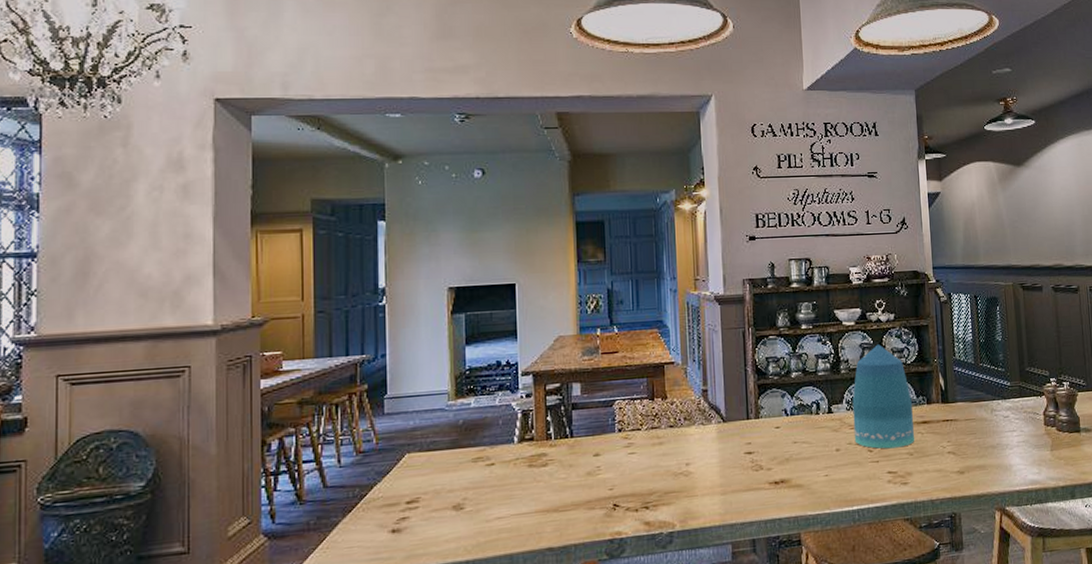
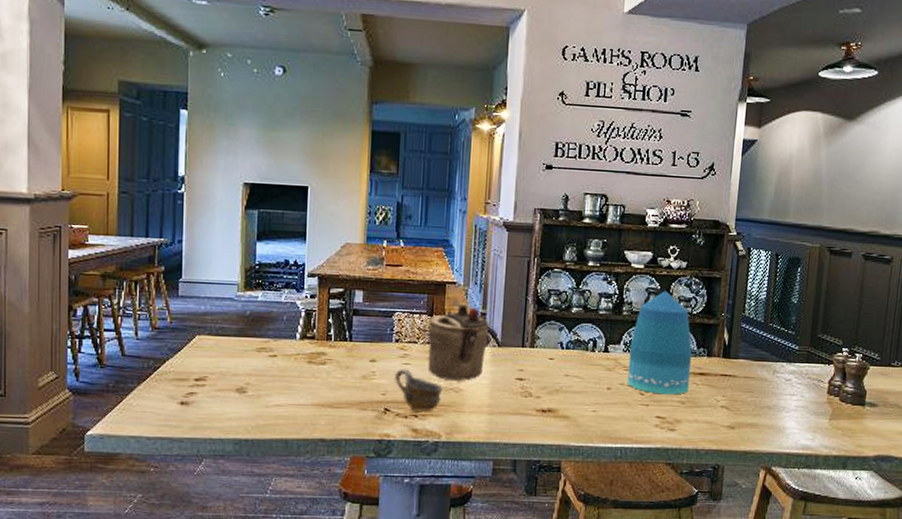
cup: none [621,458,672,503] -> present [395,369,443,411]
teapot: none [650,383,716,465] -> present [427,304,491,381]

